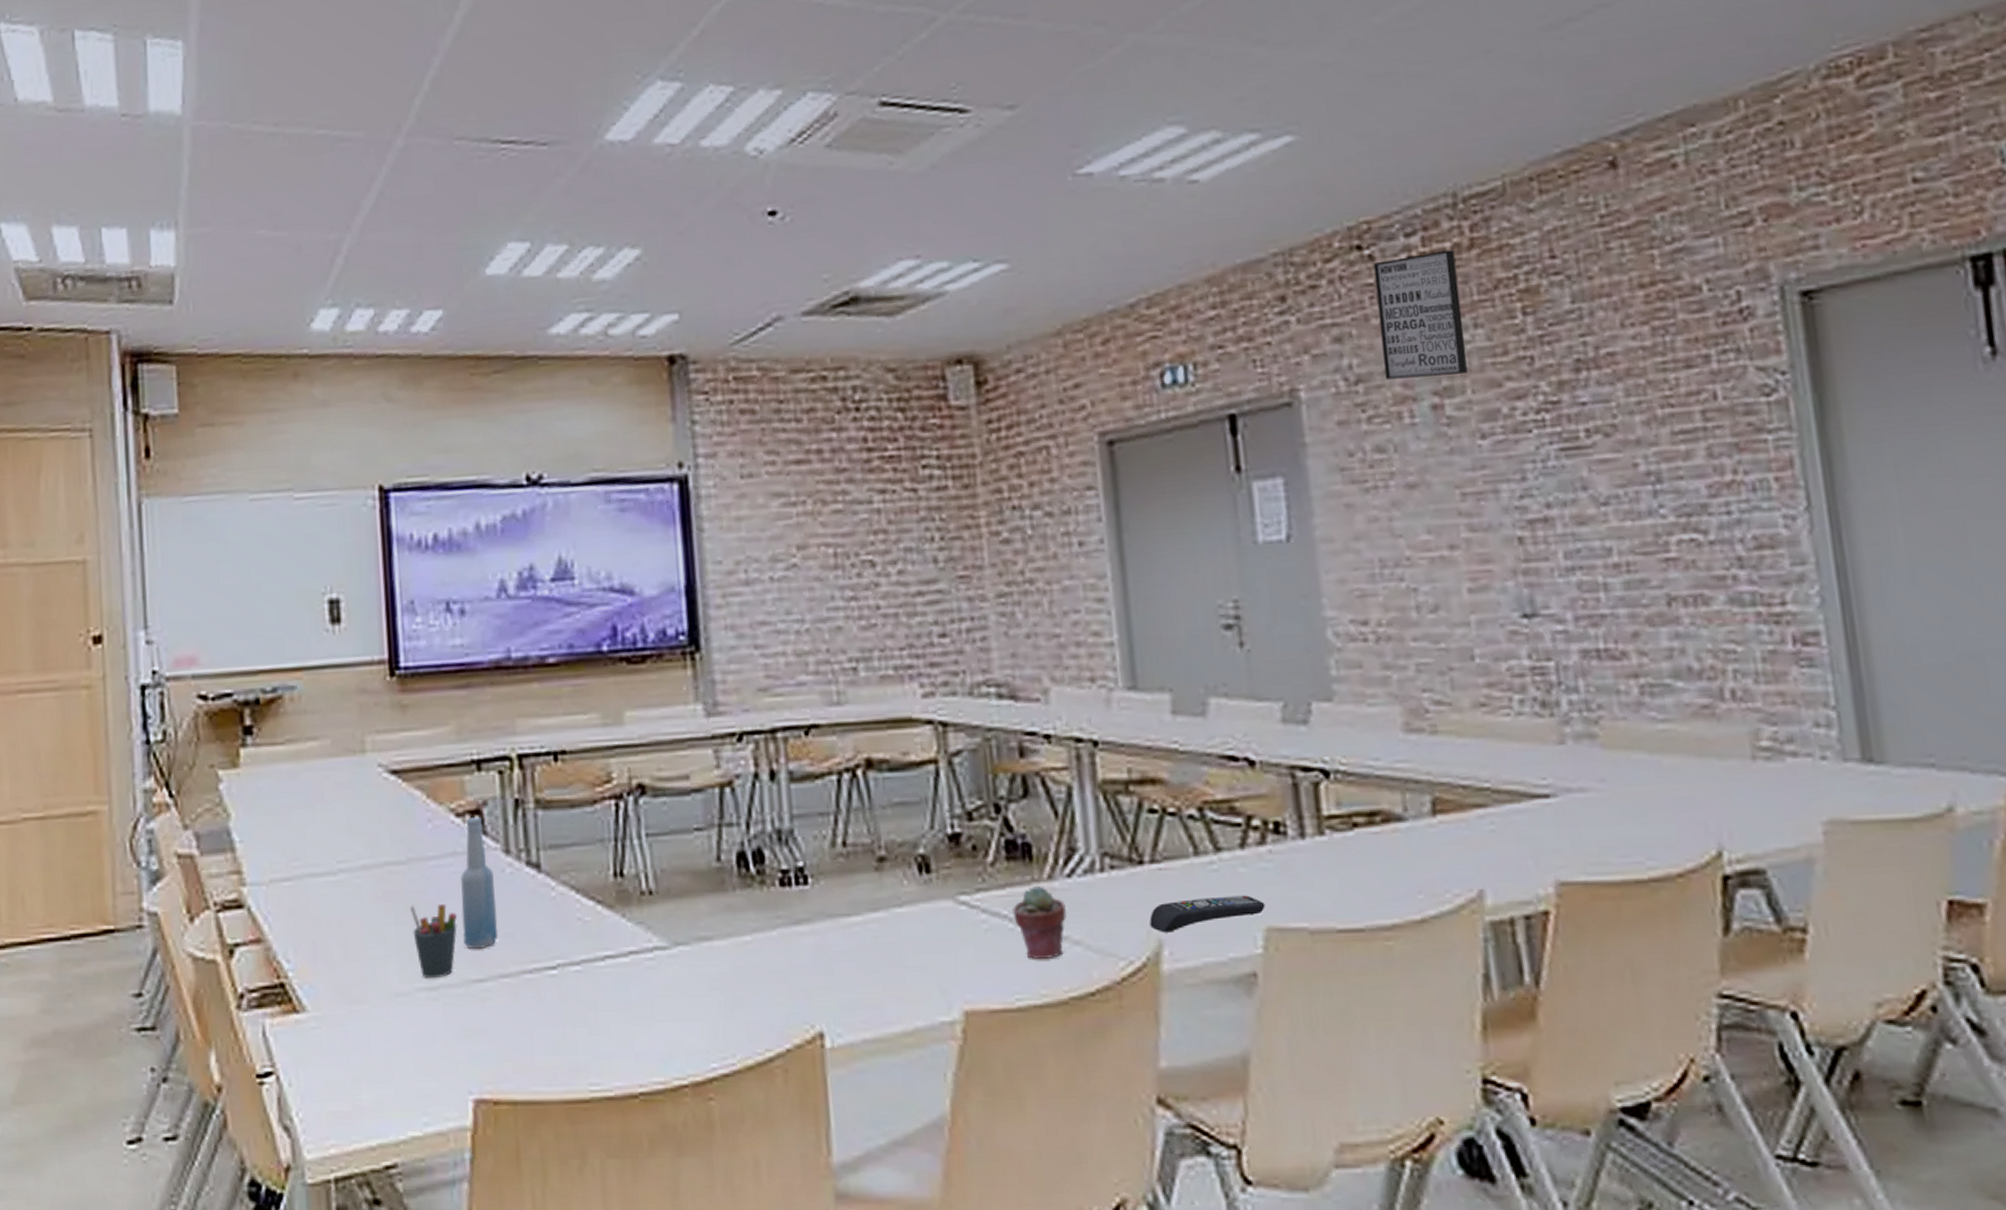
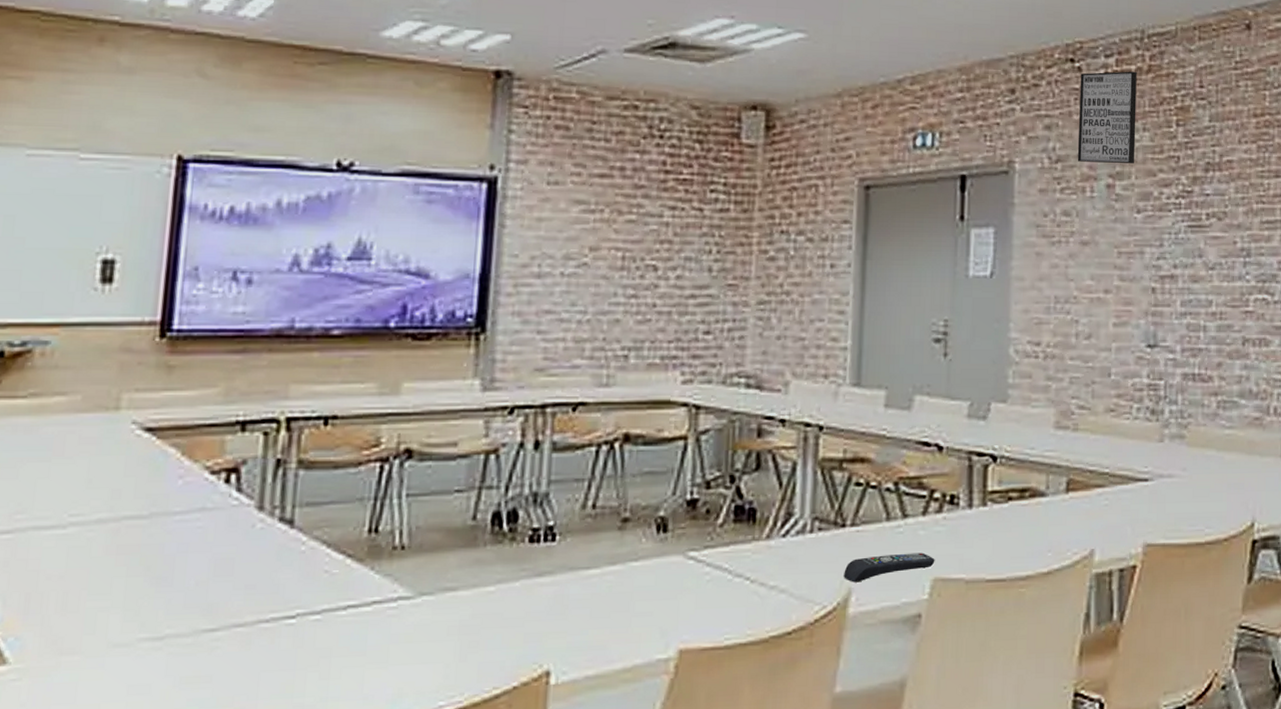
pen holder: present [410,904,457,978] -> none [144,558,196,629]
bottle: present [460,816,499,949] -> none [199,474,243,600]
potted succulent: present [1012,886,1067,959] -> none [733,544,778,605]

